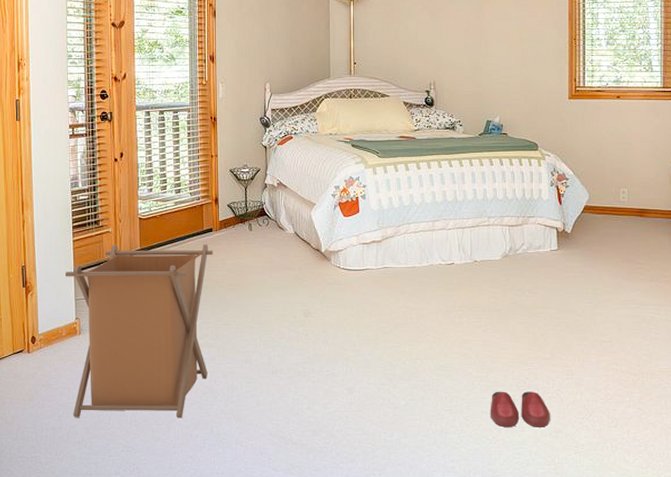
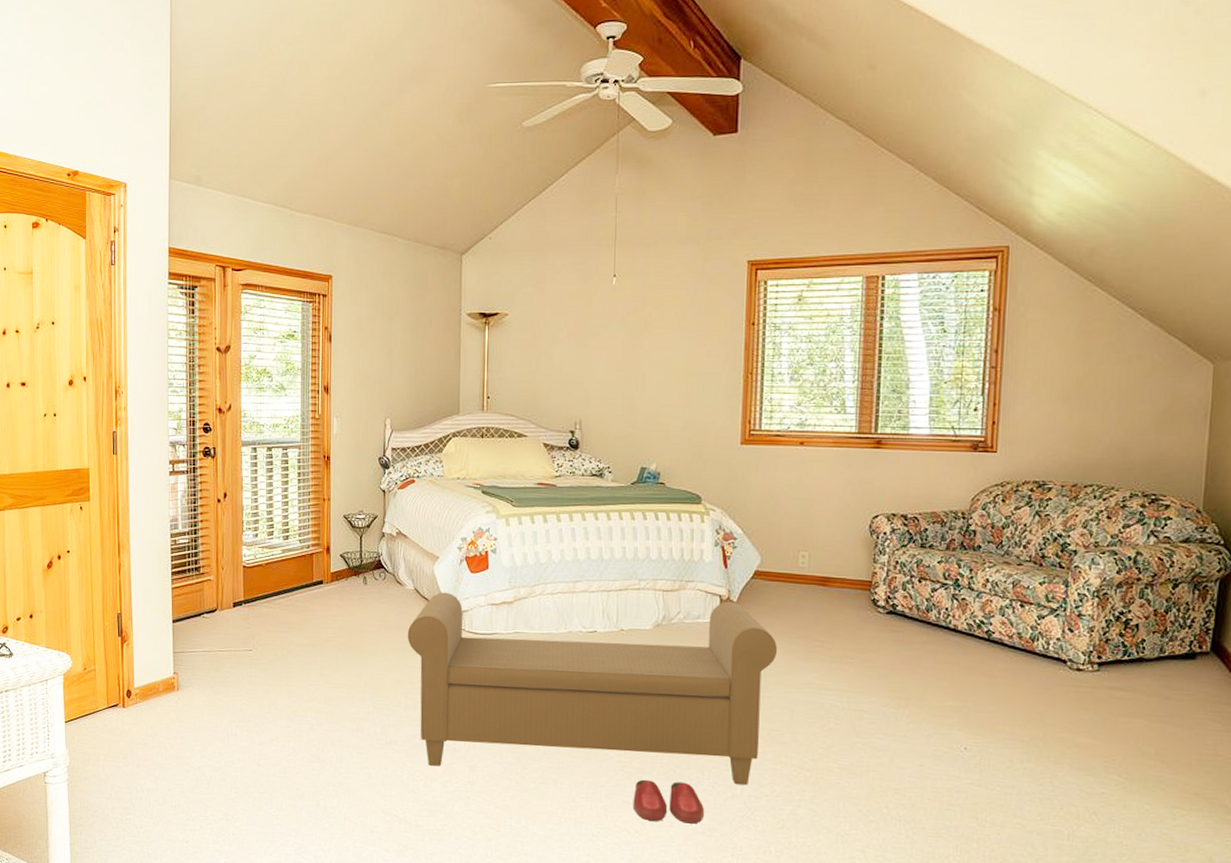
laundry basket: present [66,245,213,418] -> none [163,594,324,788]
ottoman: none [289,233,605,391] -> present [407,592,777,785]

